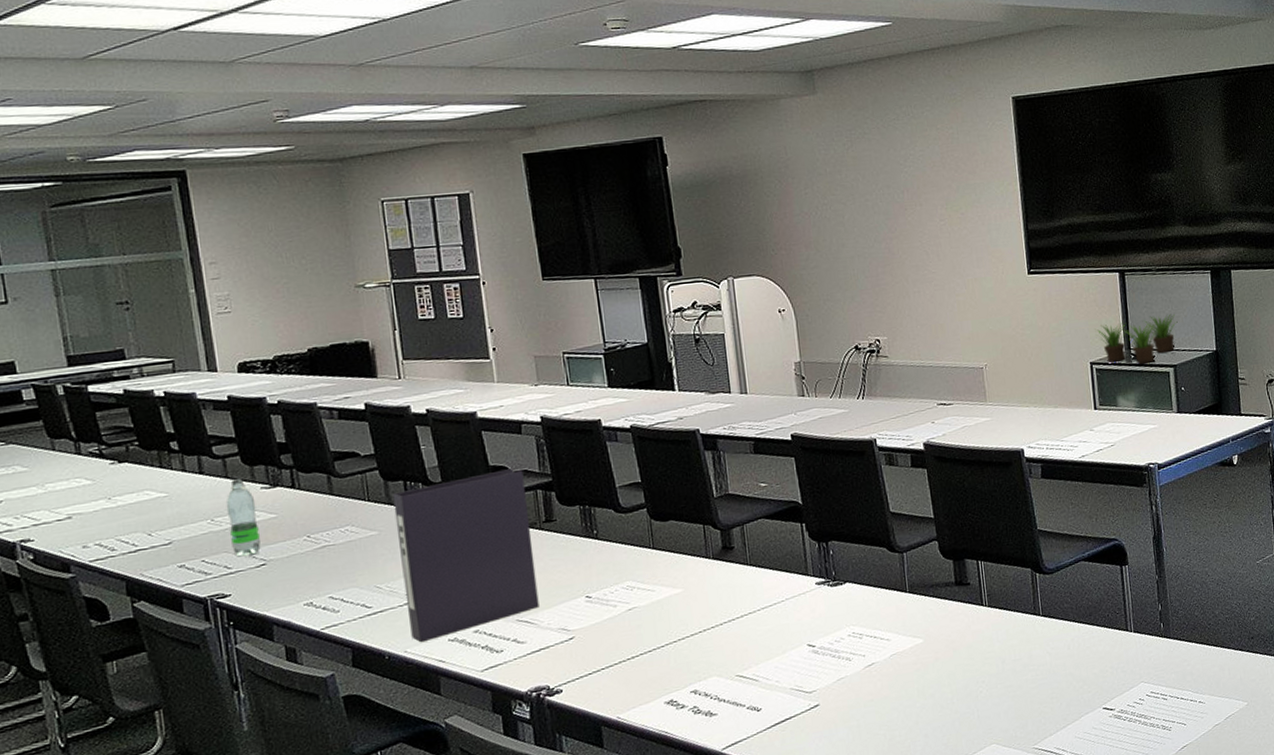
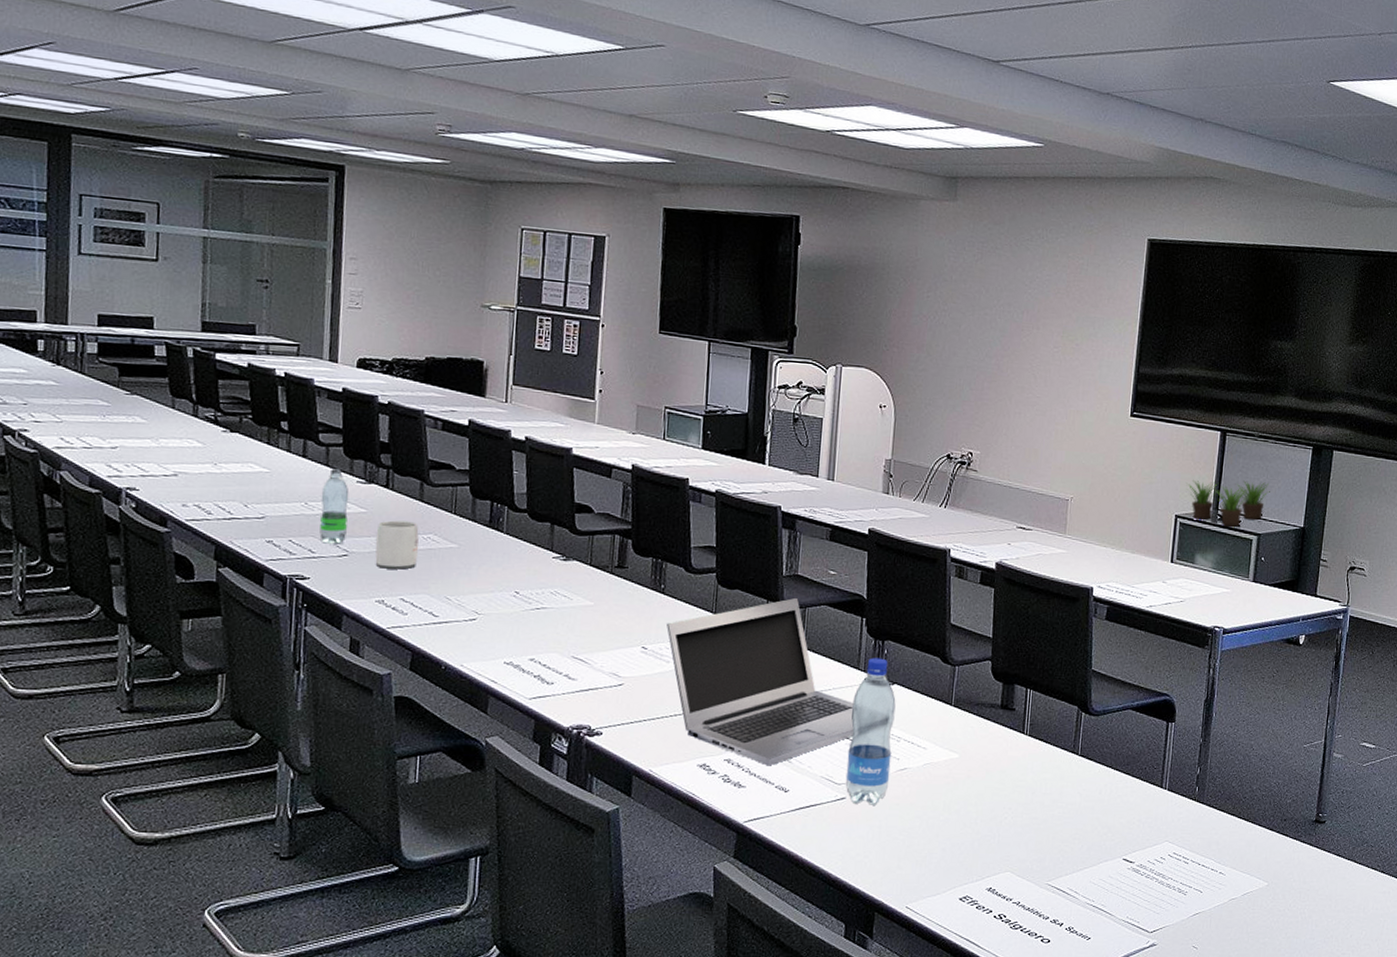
mug: none [291,517,339,571] -> present [375,520,419,570]
binder: present [392,468,539,642] -> none [470,509,605,659]
laptop: none [607,516,815,690] -> present [666,597,854,766]
bottle: none [808,559,860,709] -> present [845,658,896,805]

